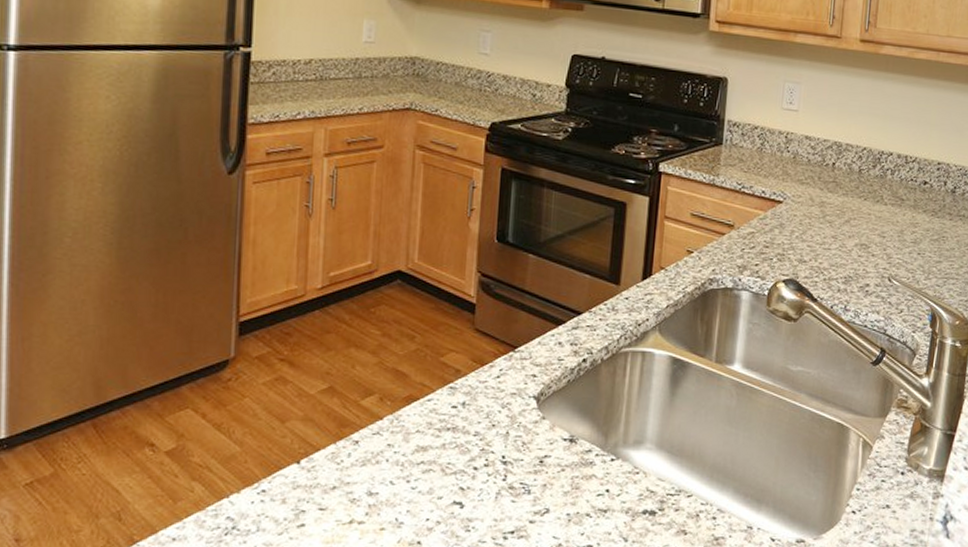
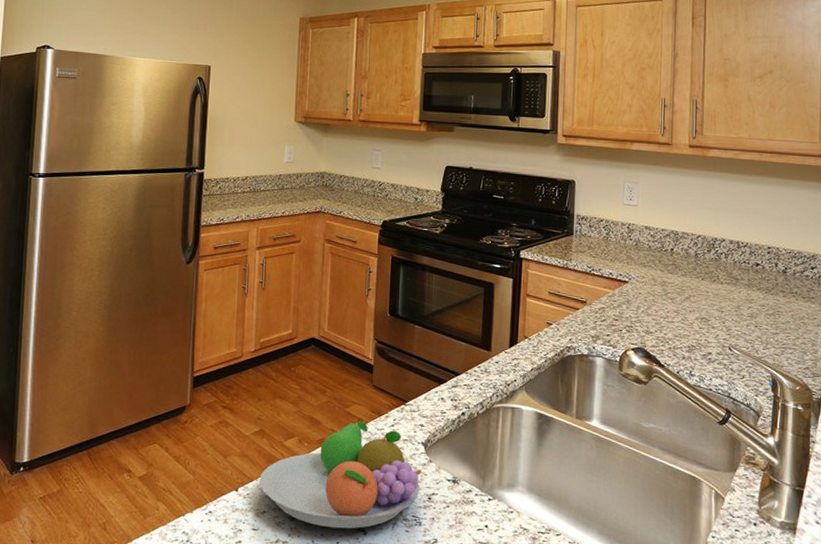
fruit bowl: none [328,373,532,503] -> present [259,421,421,529]

